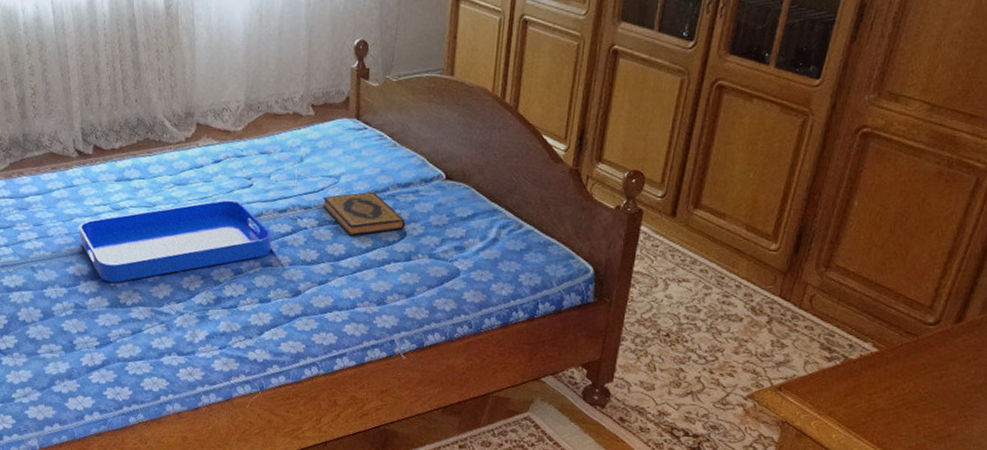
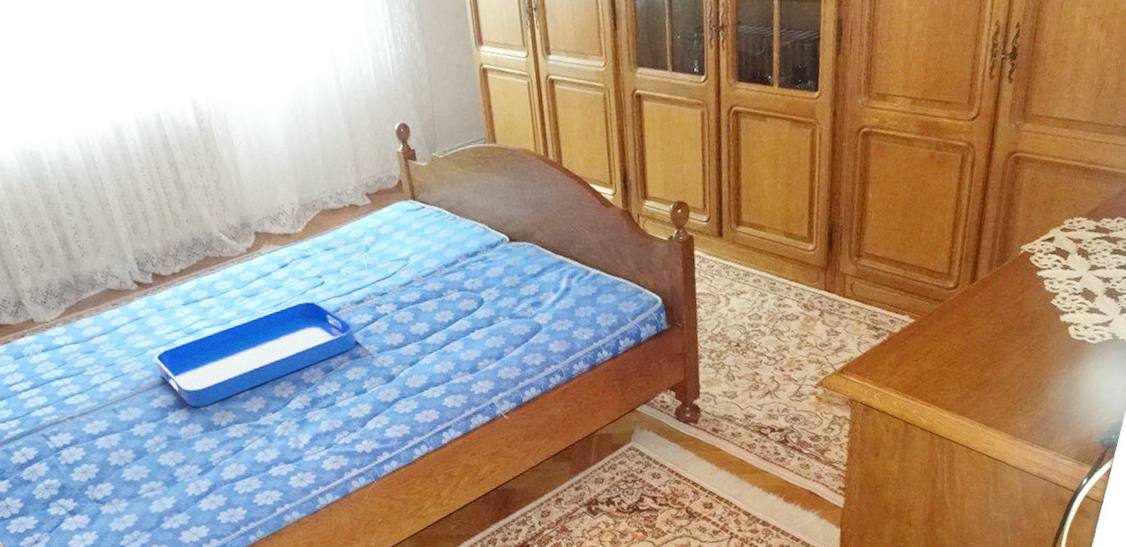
hardback book: present [322,191,405,236] -> none [397,266,481,313]

